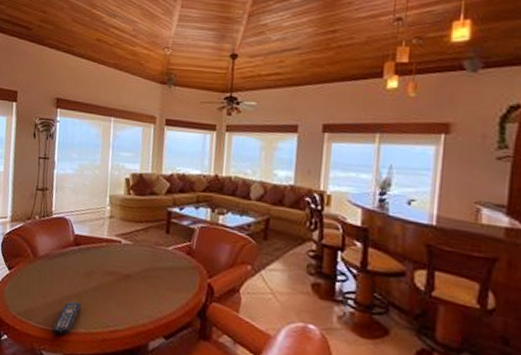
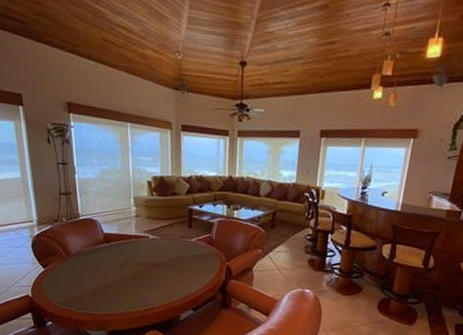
remote control: present [52,301,82,334] -> none [93,289,118,316]

